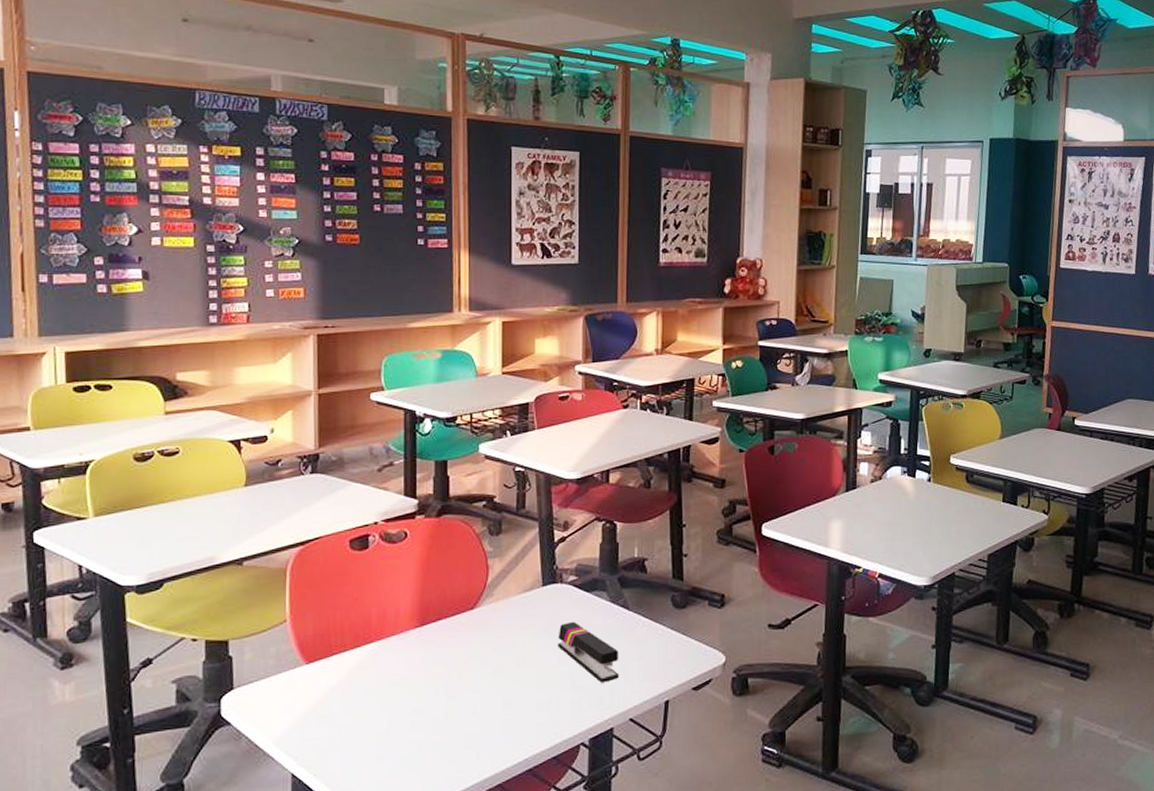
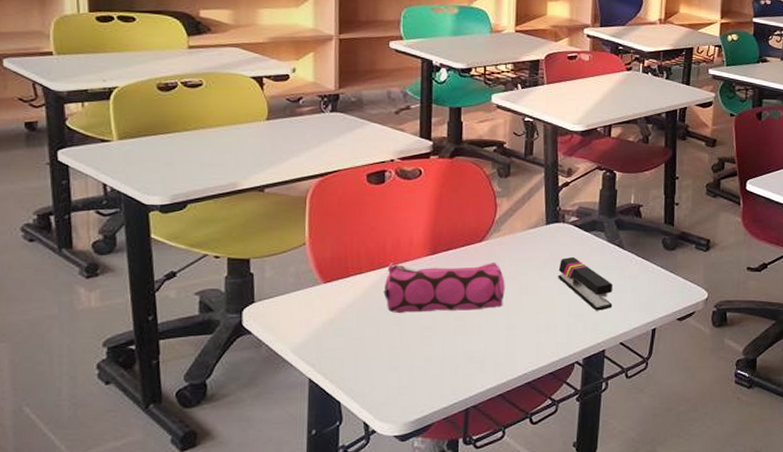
pencil case: none [369,632,500,696] -> present [383,262,505,314]

